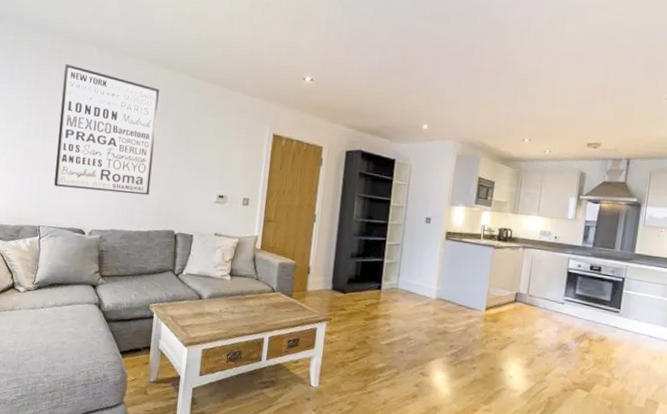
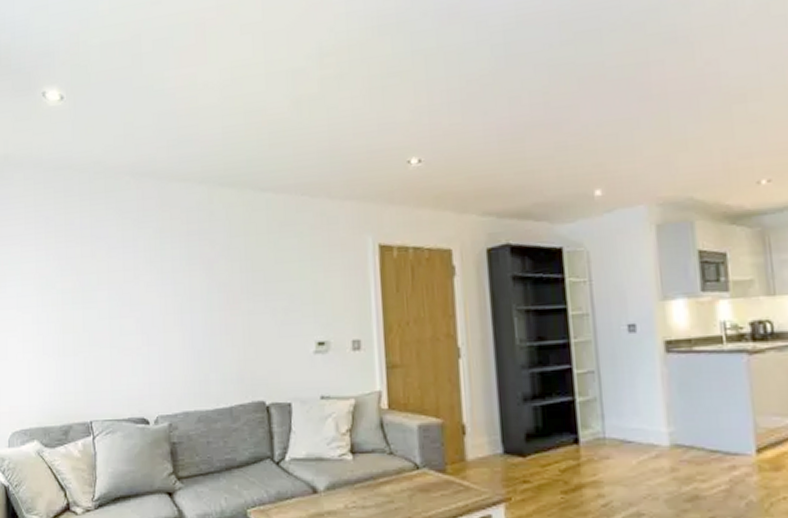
wall art: present [53,64,159,195] -> none [97,206,225,367]

